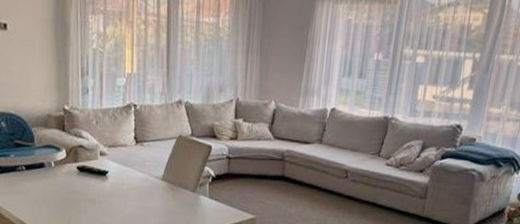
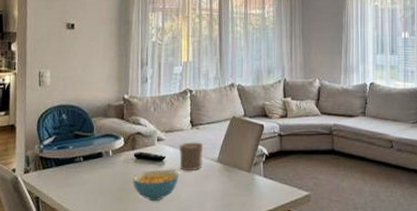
cereal bowl: none [76,183,122,213] -> present [133,169,179,201]
cup: none [122,158,147,187] -> present [179,142,203,170]

